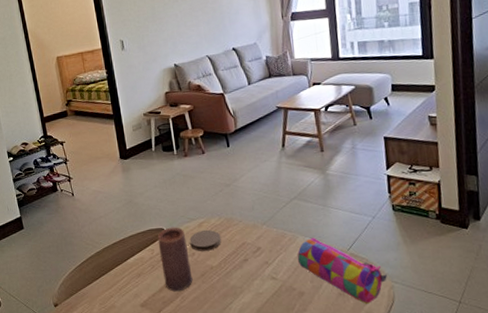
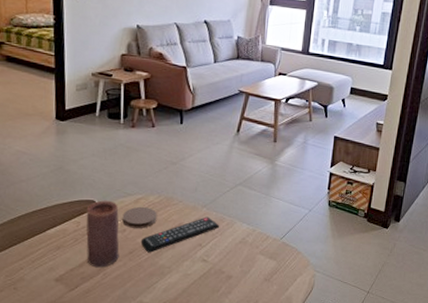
remote control: none [210,234,283,274] -> present [140,216,220,253]
pencil case: present [297,237,387,304] -> none [231,224,311,290]

